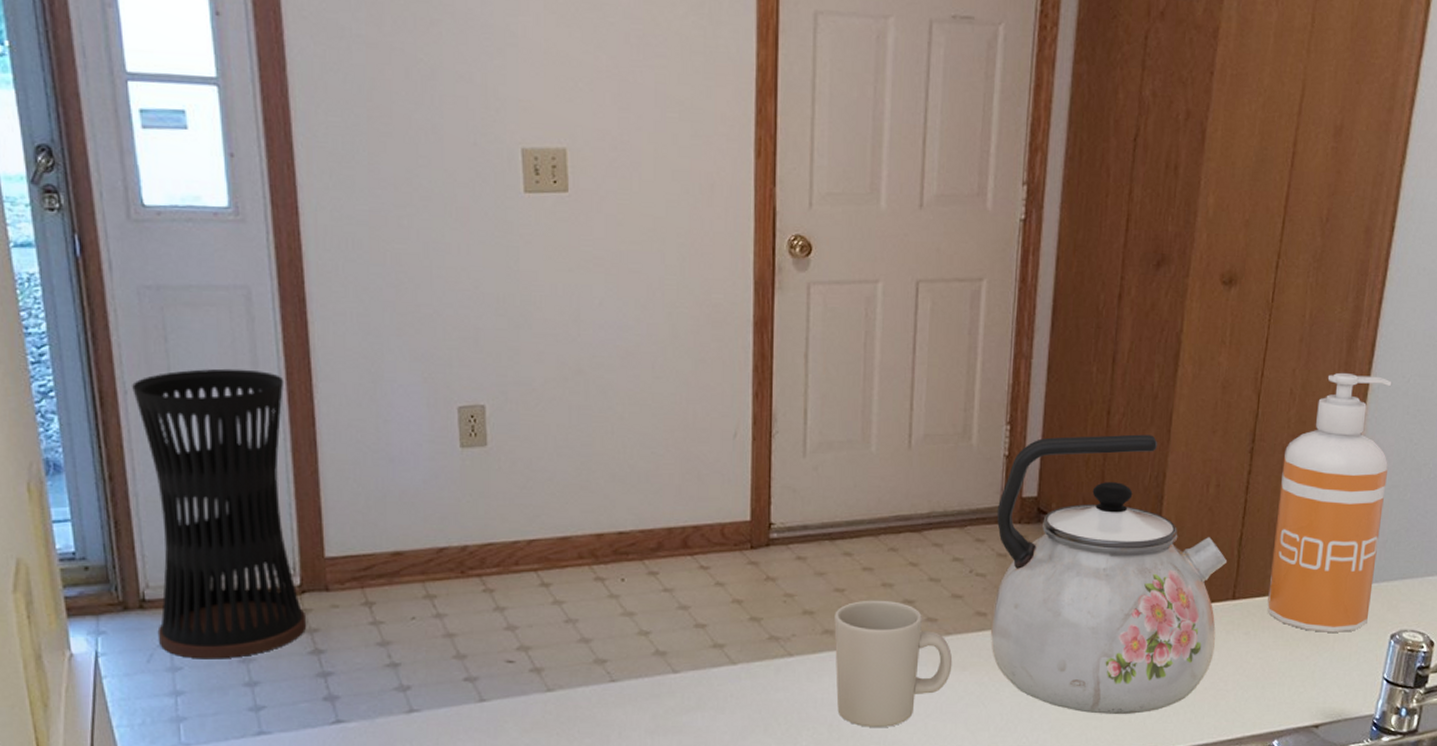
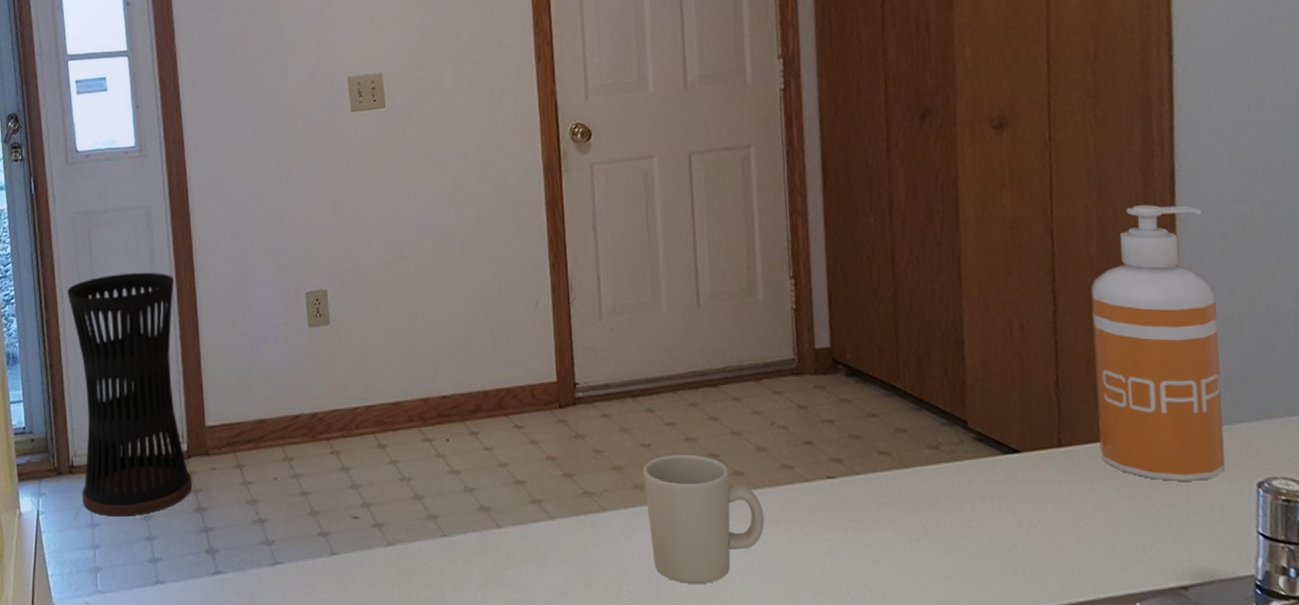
kettle: present [990,434,1228,714] -> none [791,280,1048,572]

